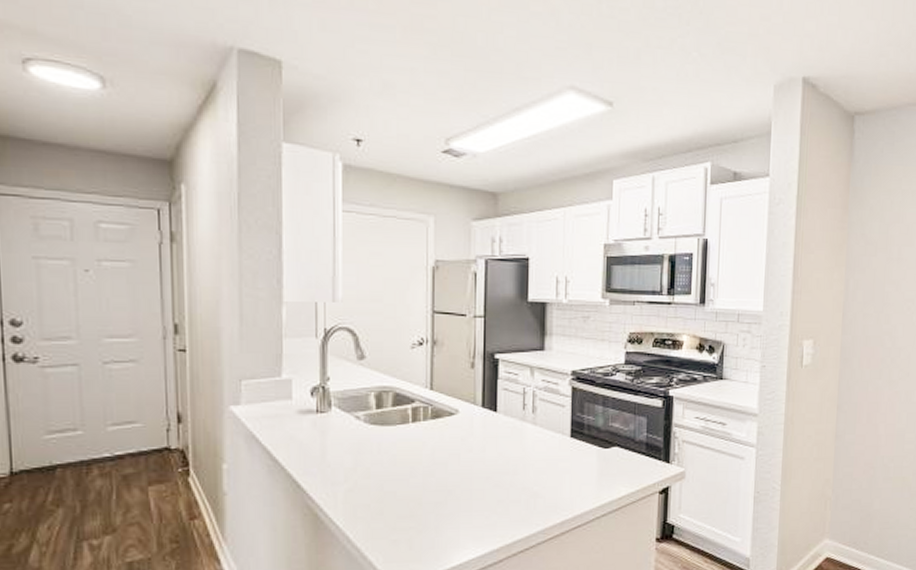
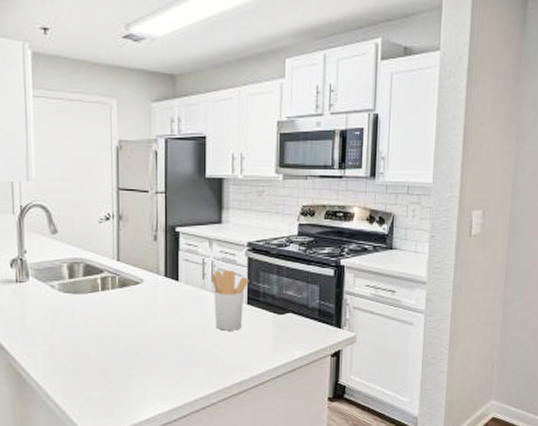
utensil holder: none [532,401,573,466] -> present [211,270,249,331]

